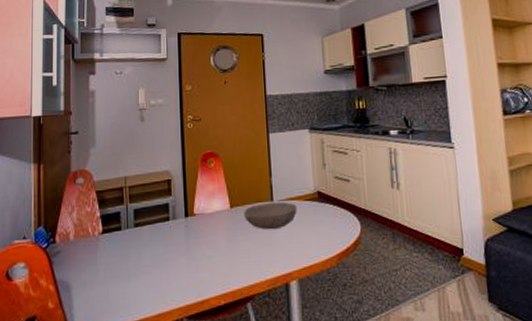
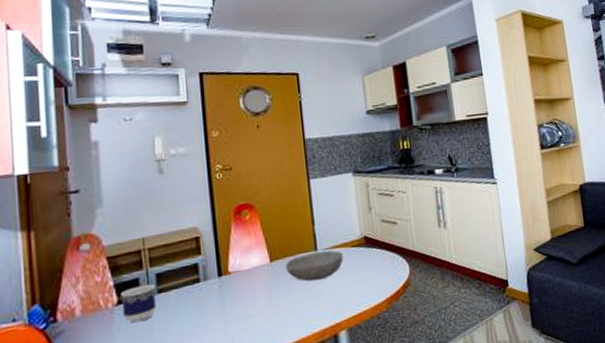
cup: none [105,218,133,251] -> present [121,283,156,323]

